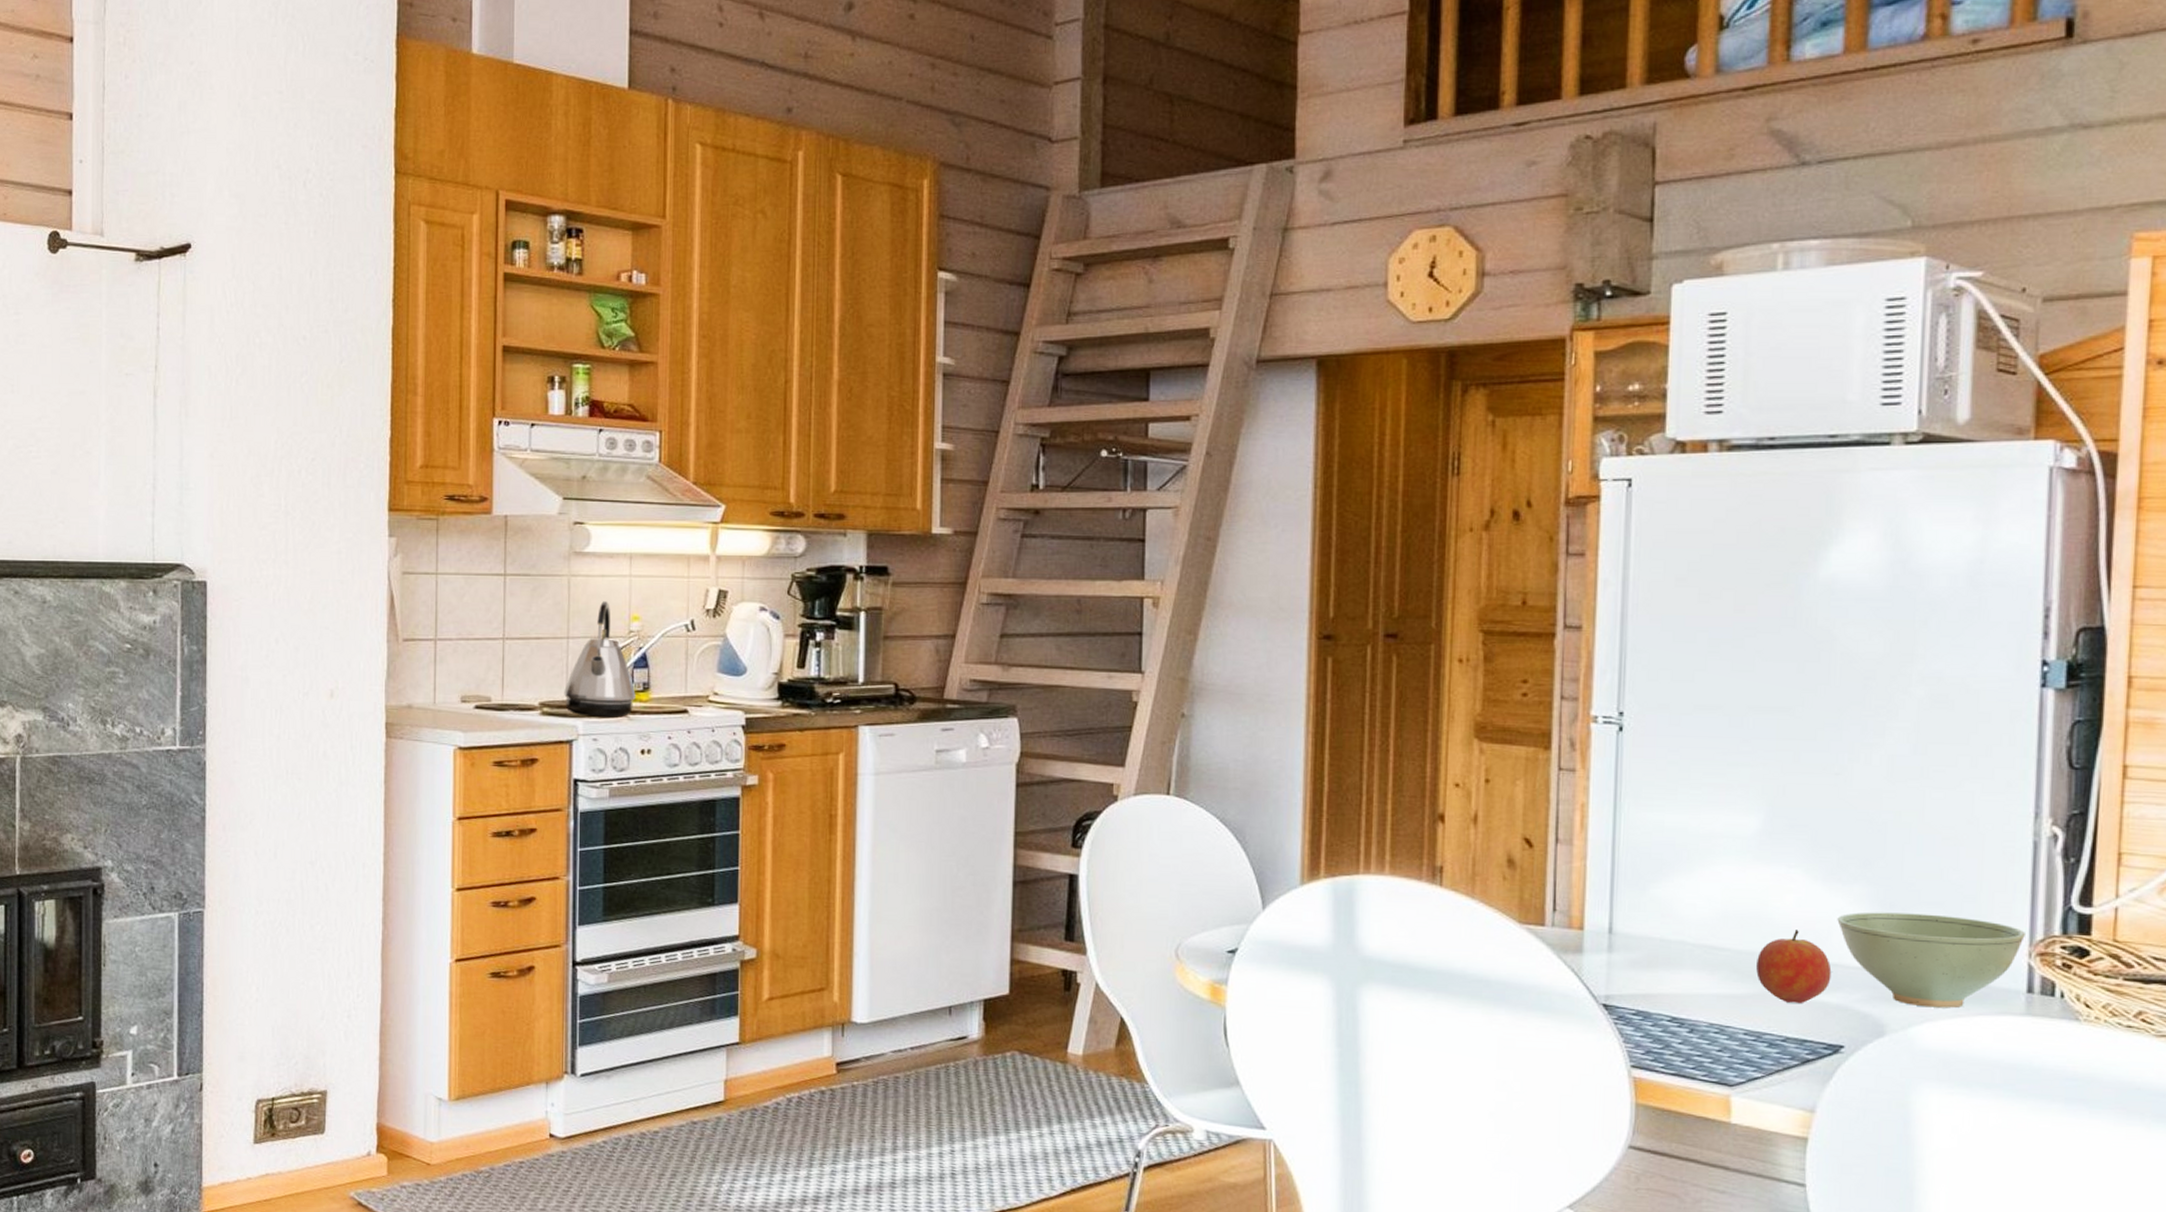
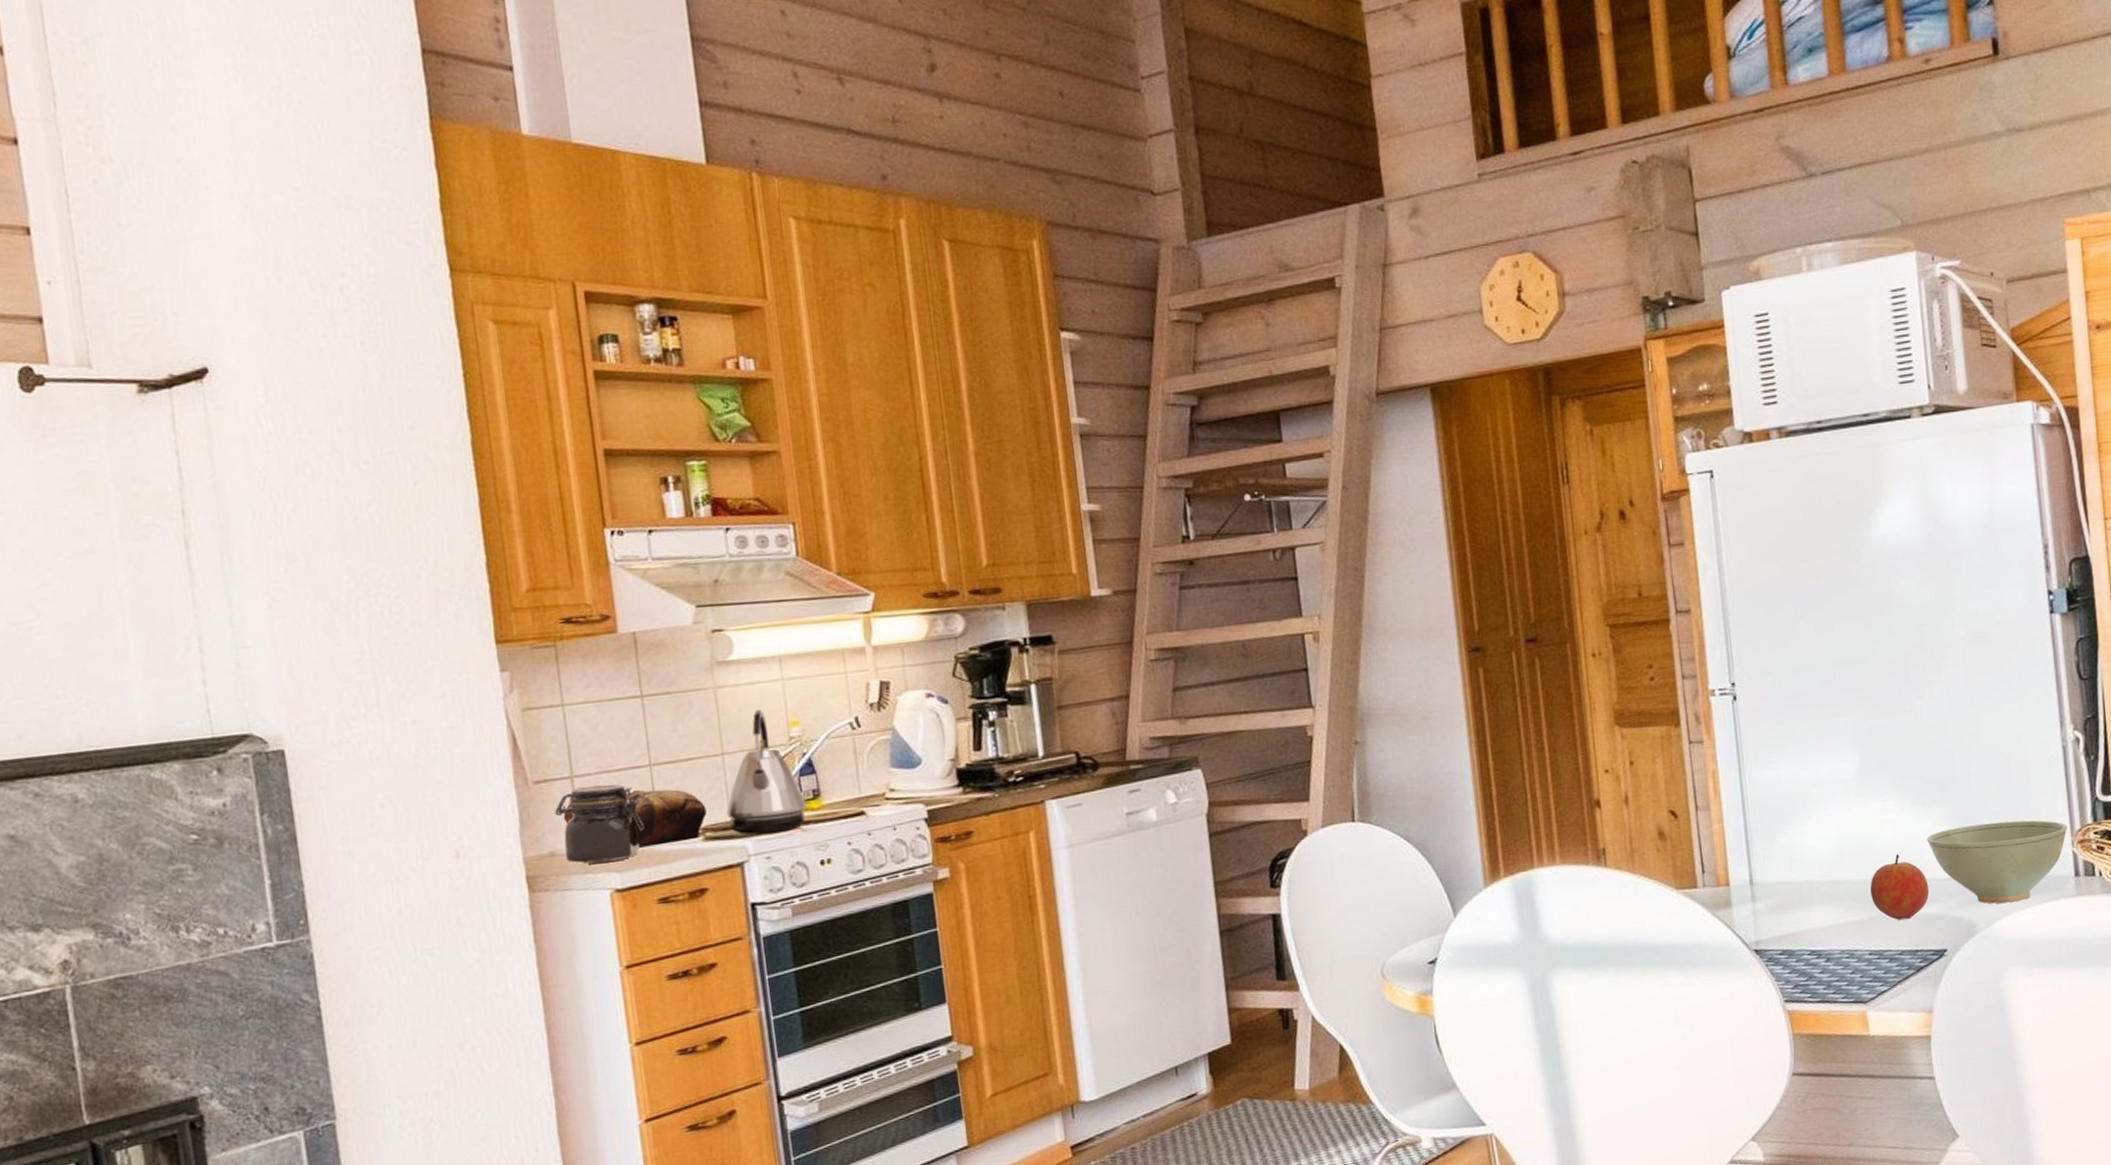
jar: none [417,650,491,722] -> present [555,784,644,865]
bread loaf: none [423,660,547,713] -> present [563,789,707,848]

